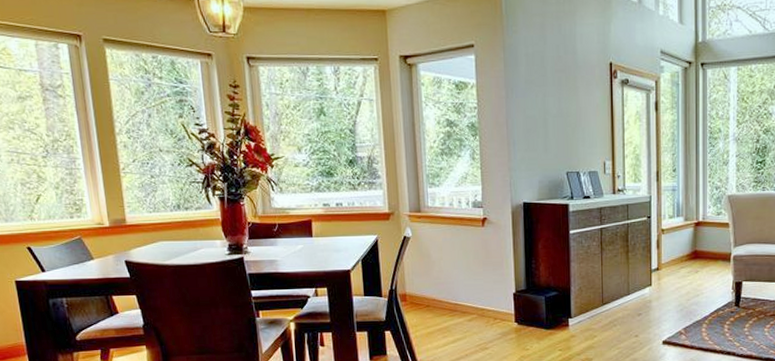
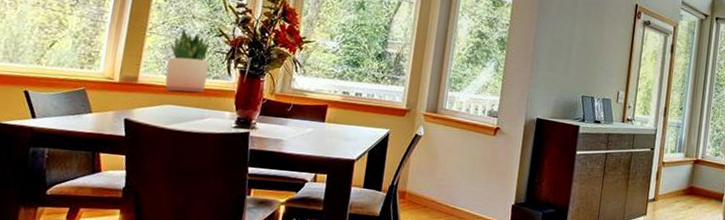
planter: none [143,162,191,229] -> present [165,28,212,94]

